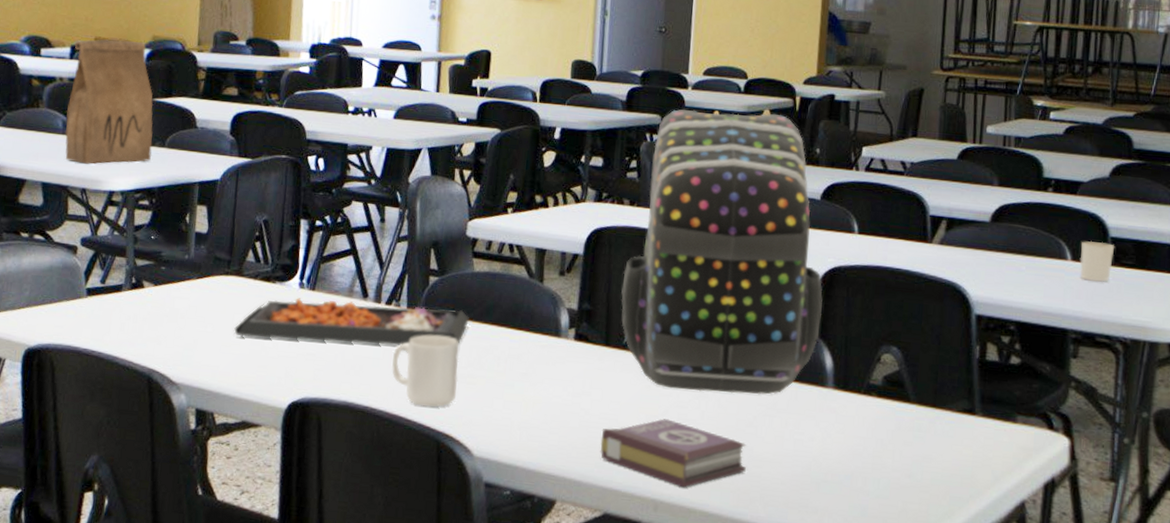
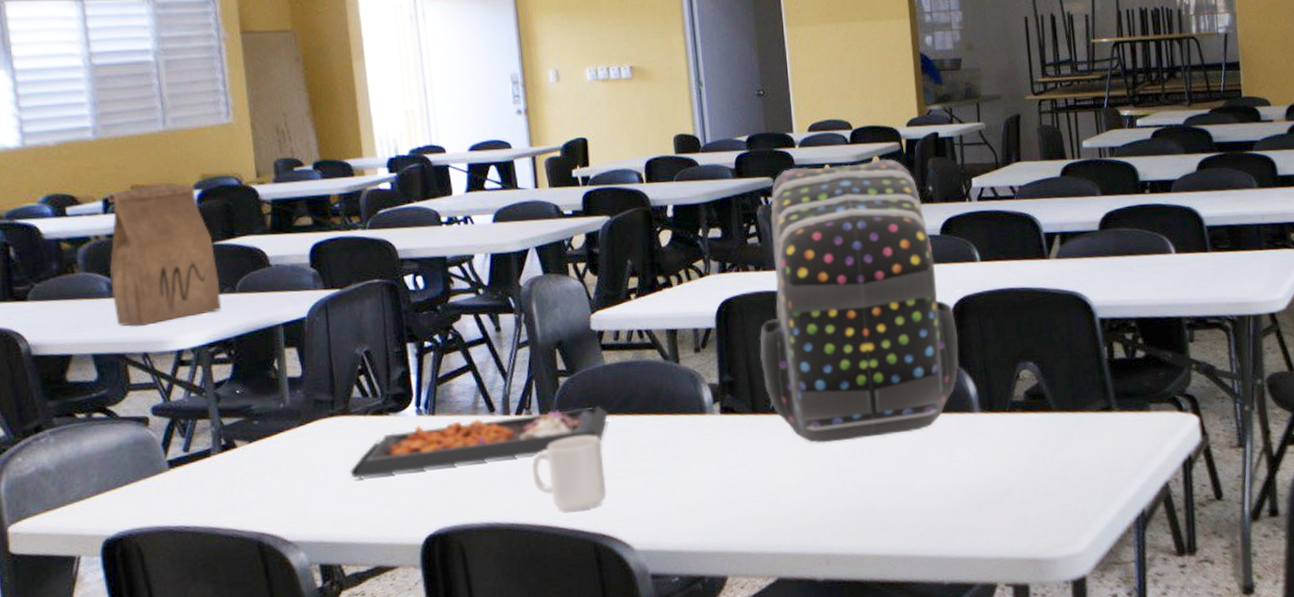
book: present [600,418,747,488] -> none [762,473,910,537]
cup: present [1079,240,1115,282] -> none [1181,232,1211,269]

